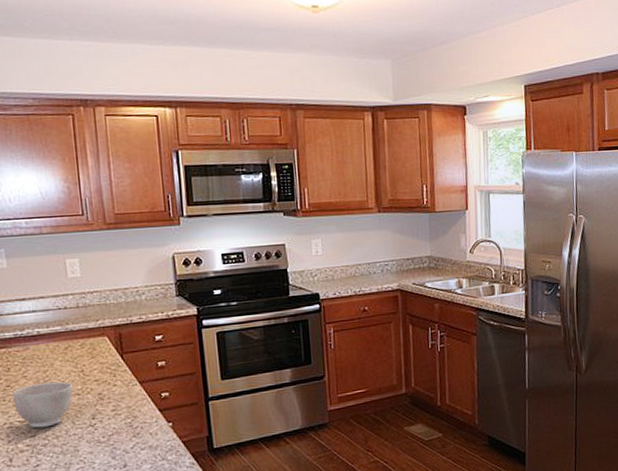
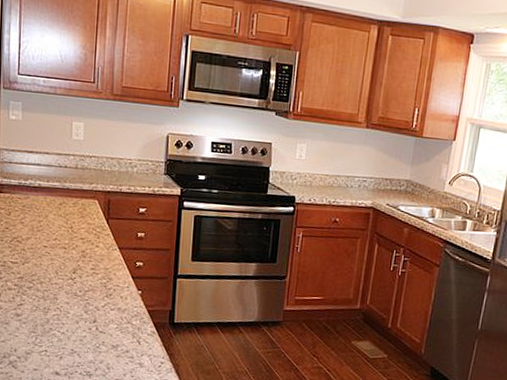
bowl: present [12,381,73,428] -> none [9,231,62,272]

